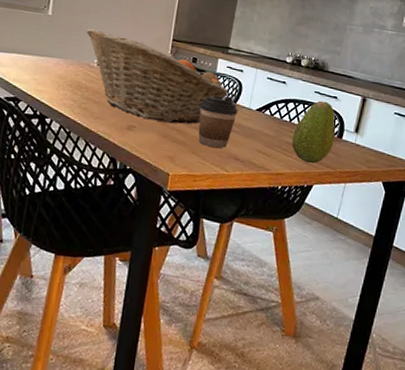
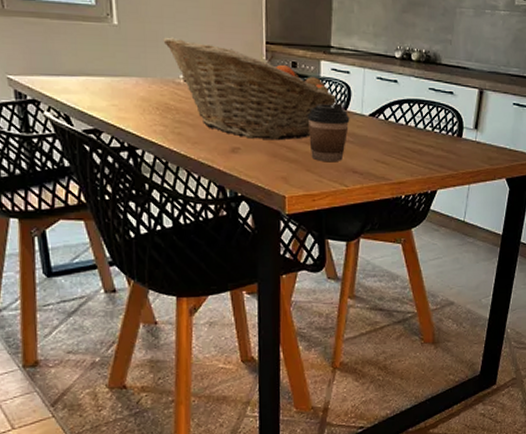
fruit: present [291,100,335,164] -> none [410,98,454,168]

